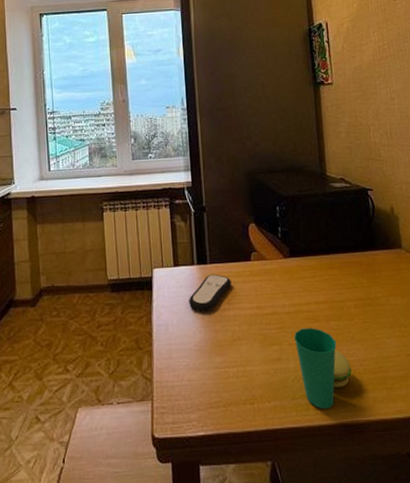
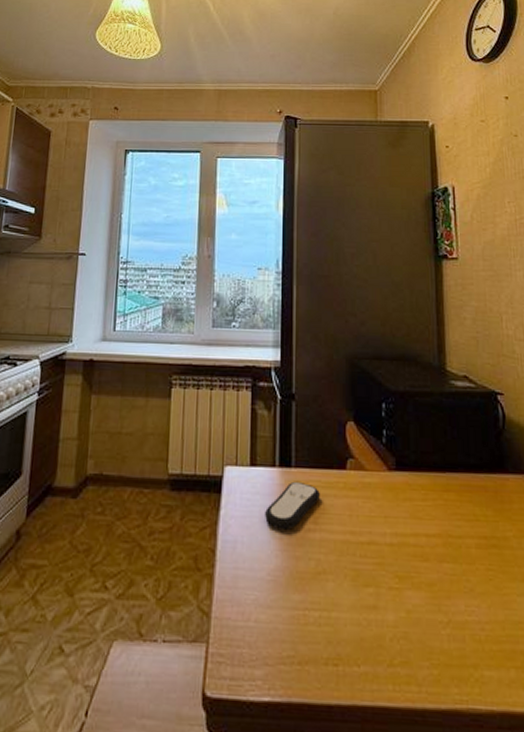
cup: present [294,328,352,409] -> none [395,568,469,686]

